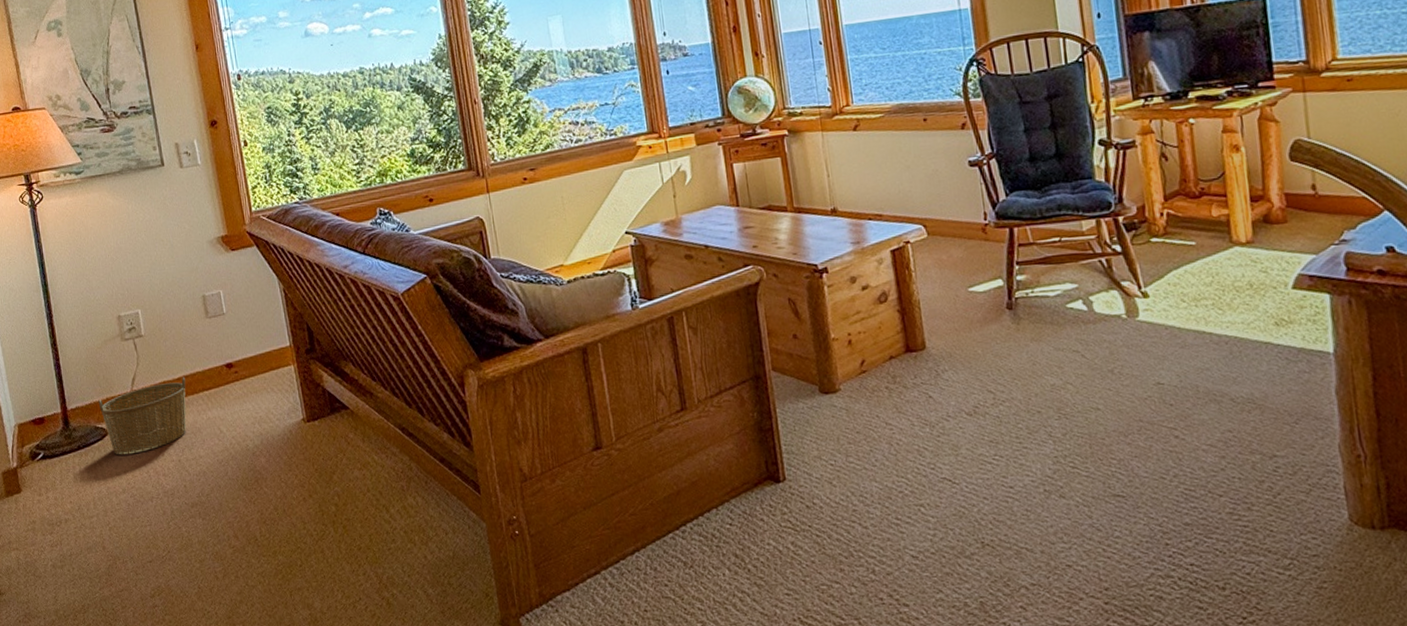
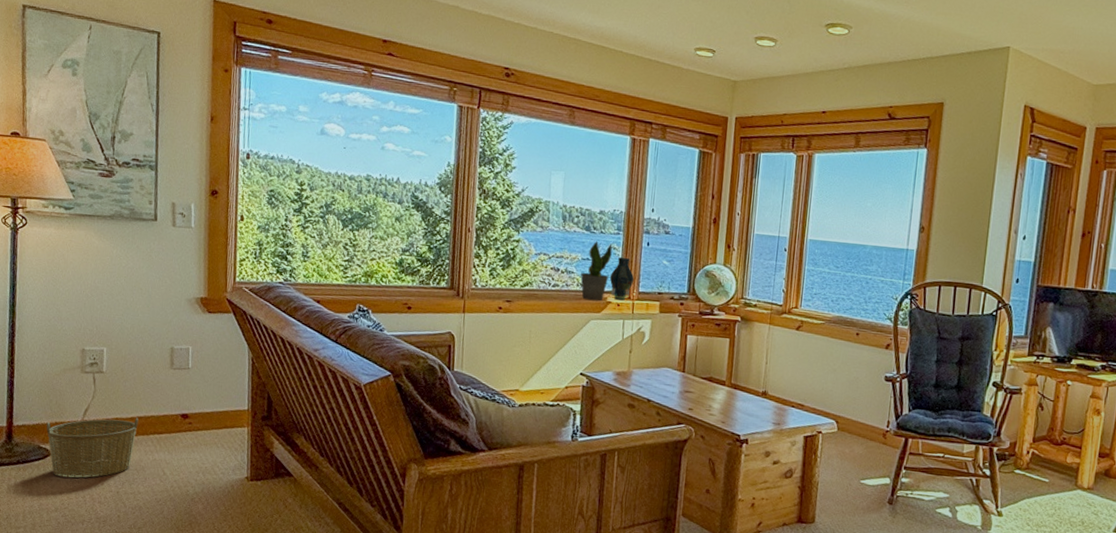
potted plant: none [602,81,633,150] -> present [580,241,612,302]
vase: none [634,93,662,143] -> present [609,257,634,302]

